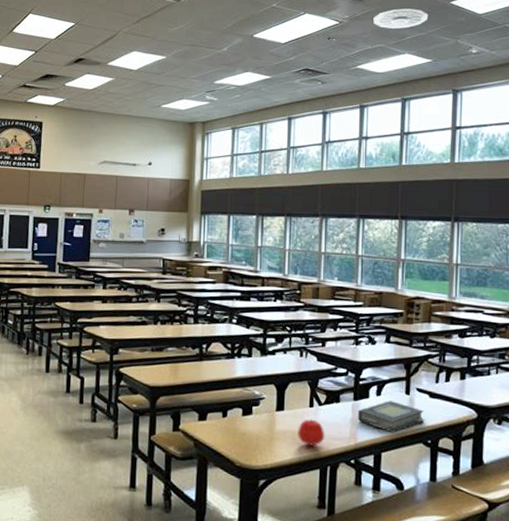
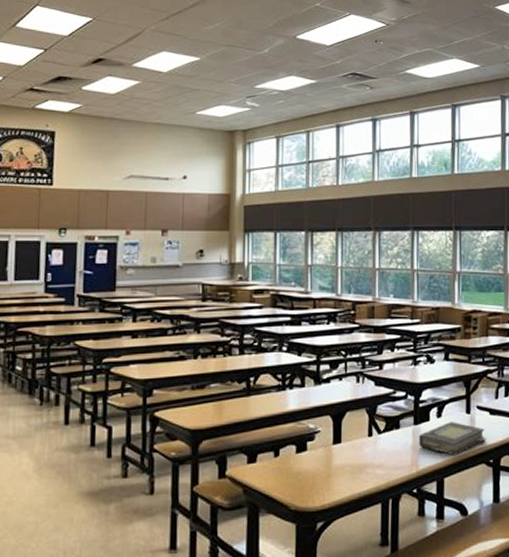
apple: present [298,419,325,446] -> none [357,449,386,479]
ceiling vent: present [373,8,428,29] -> none [421,12,475,33]

